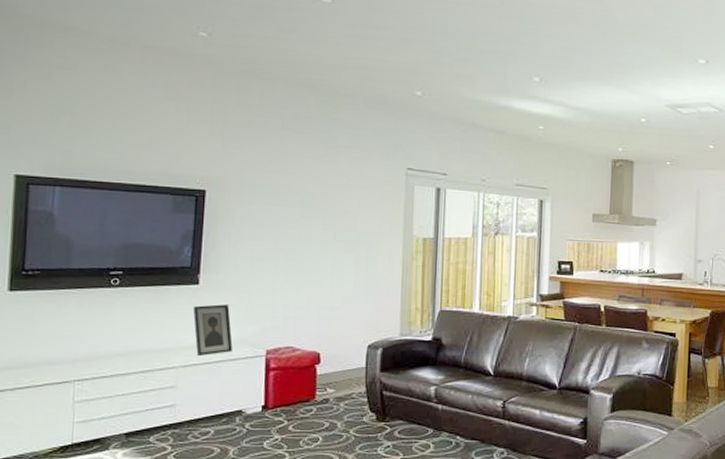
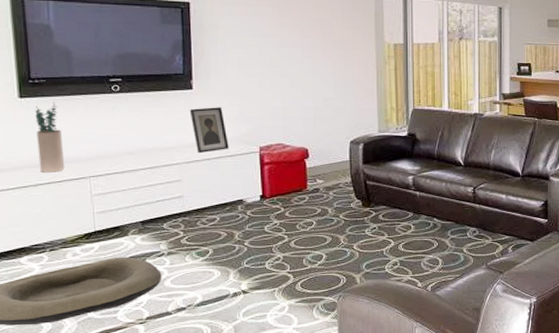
vase: none [20,296,50,376] -> present [35,102,65,174]

